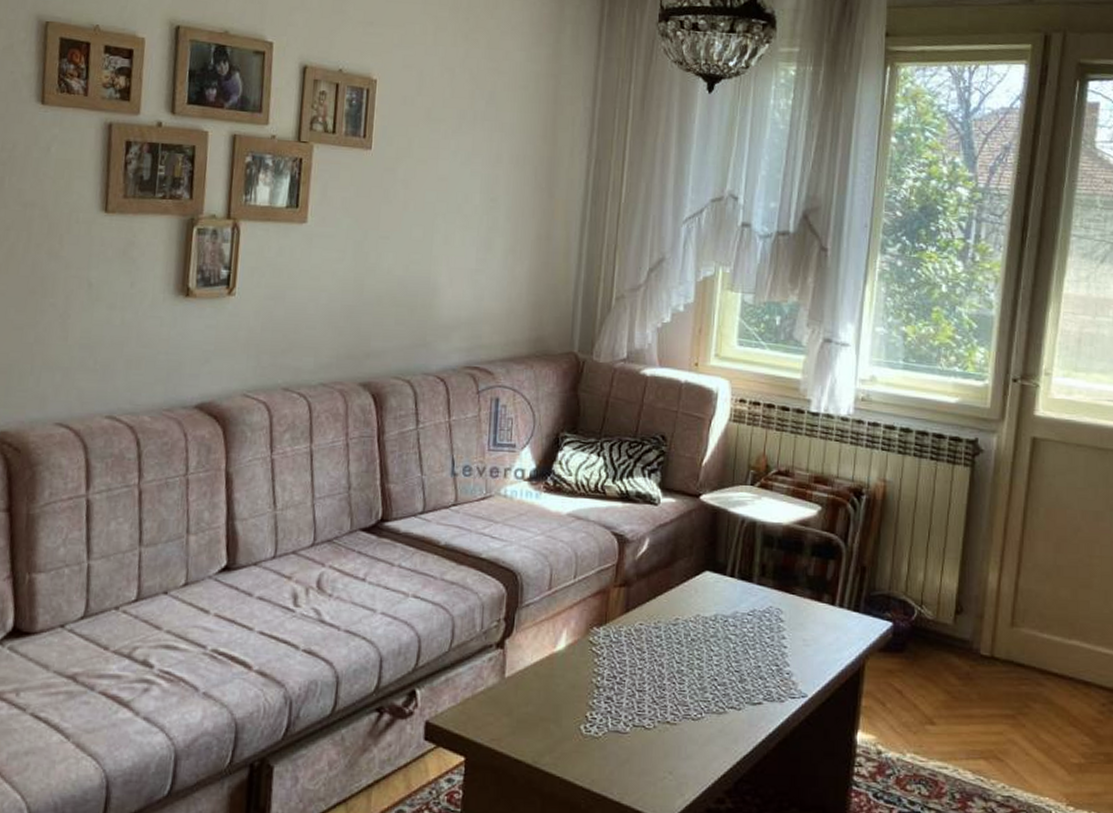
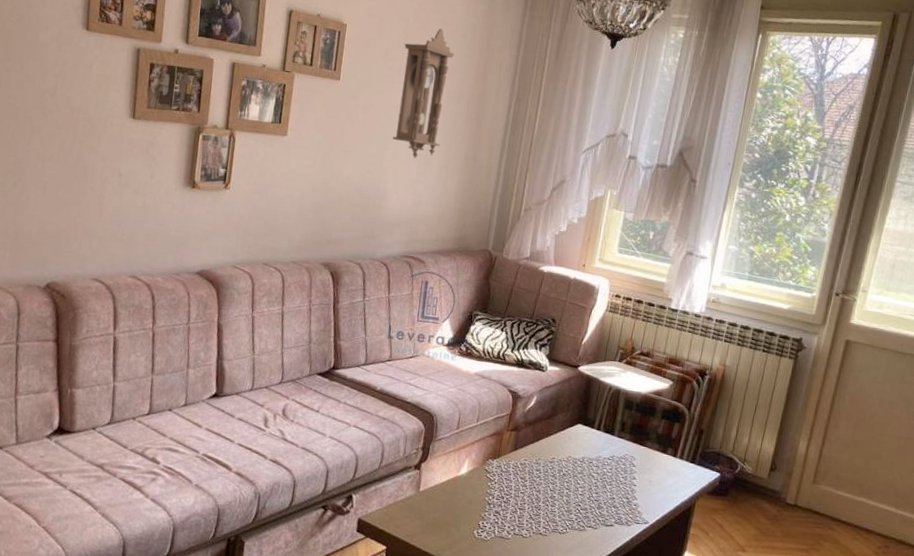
pendulum clock: none [443,79,514,242] -> present [393,28,454,158]

